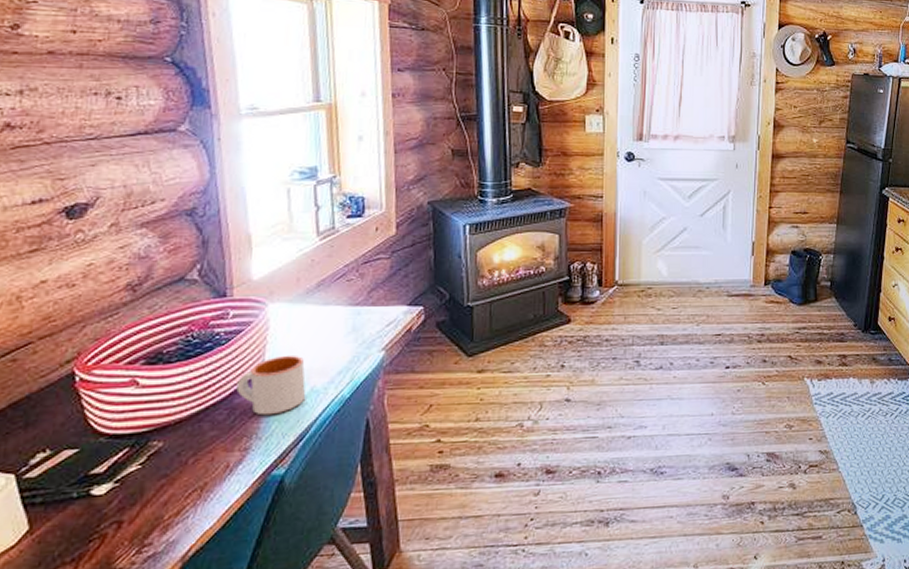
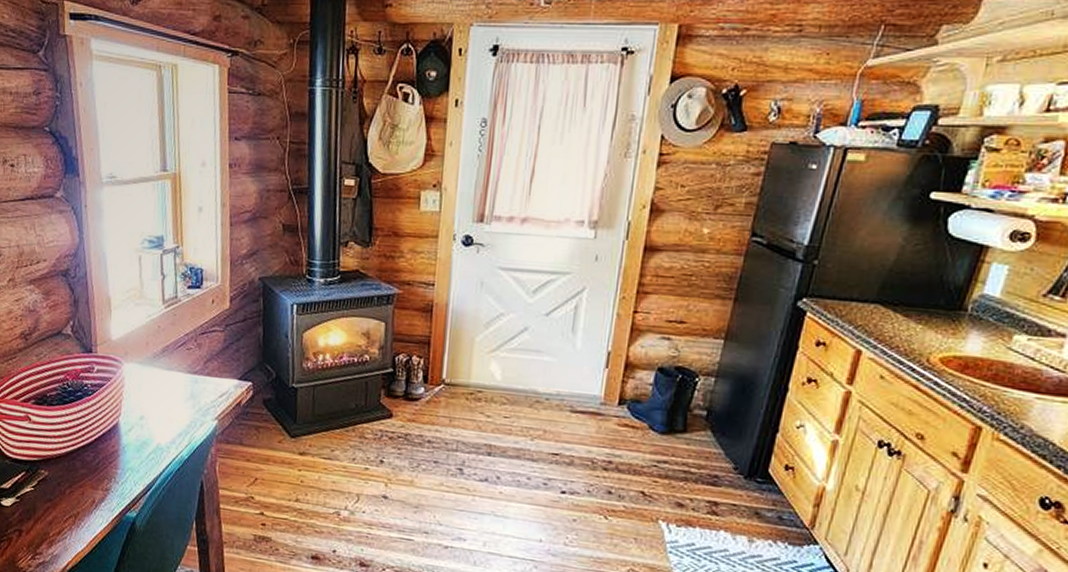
mug: present [236,355,306,416] -> none [100,412,153,464]

